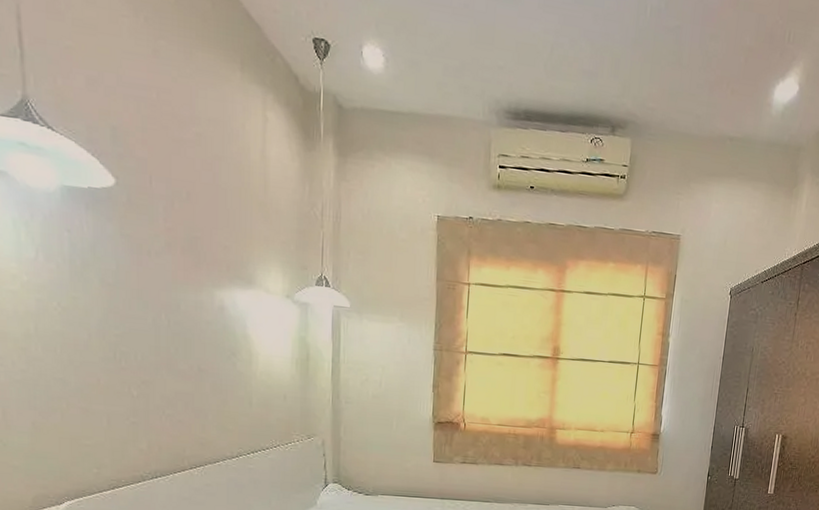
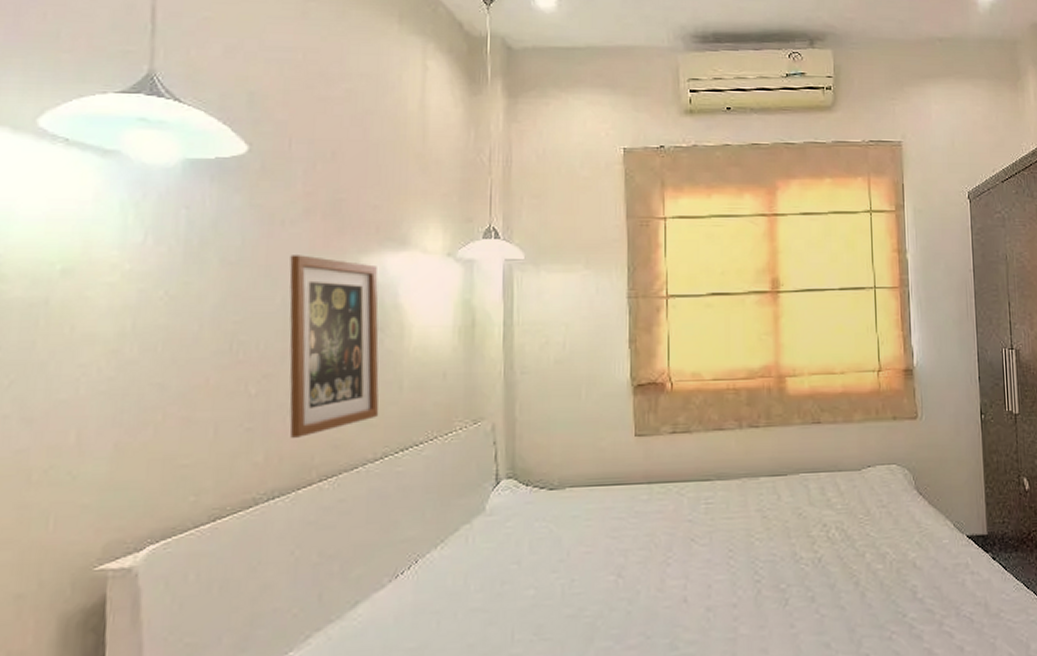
wall art: none [157,282,234,434] -> present [289,255,379,438]

